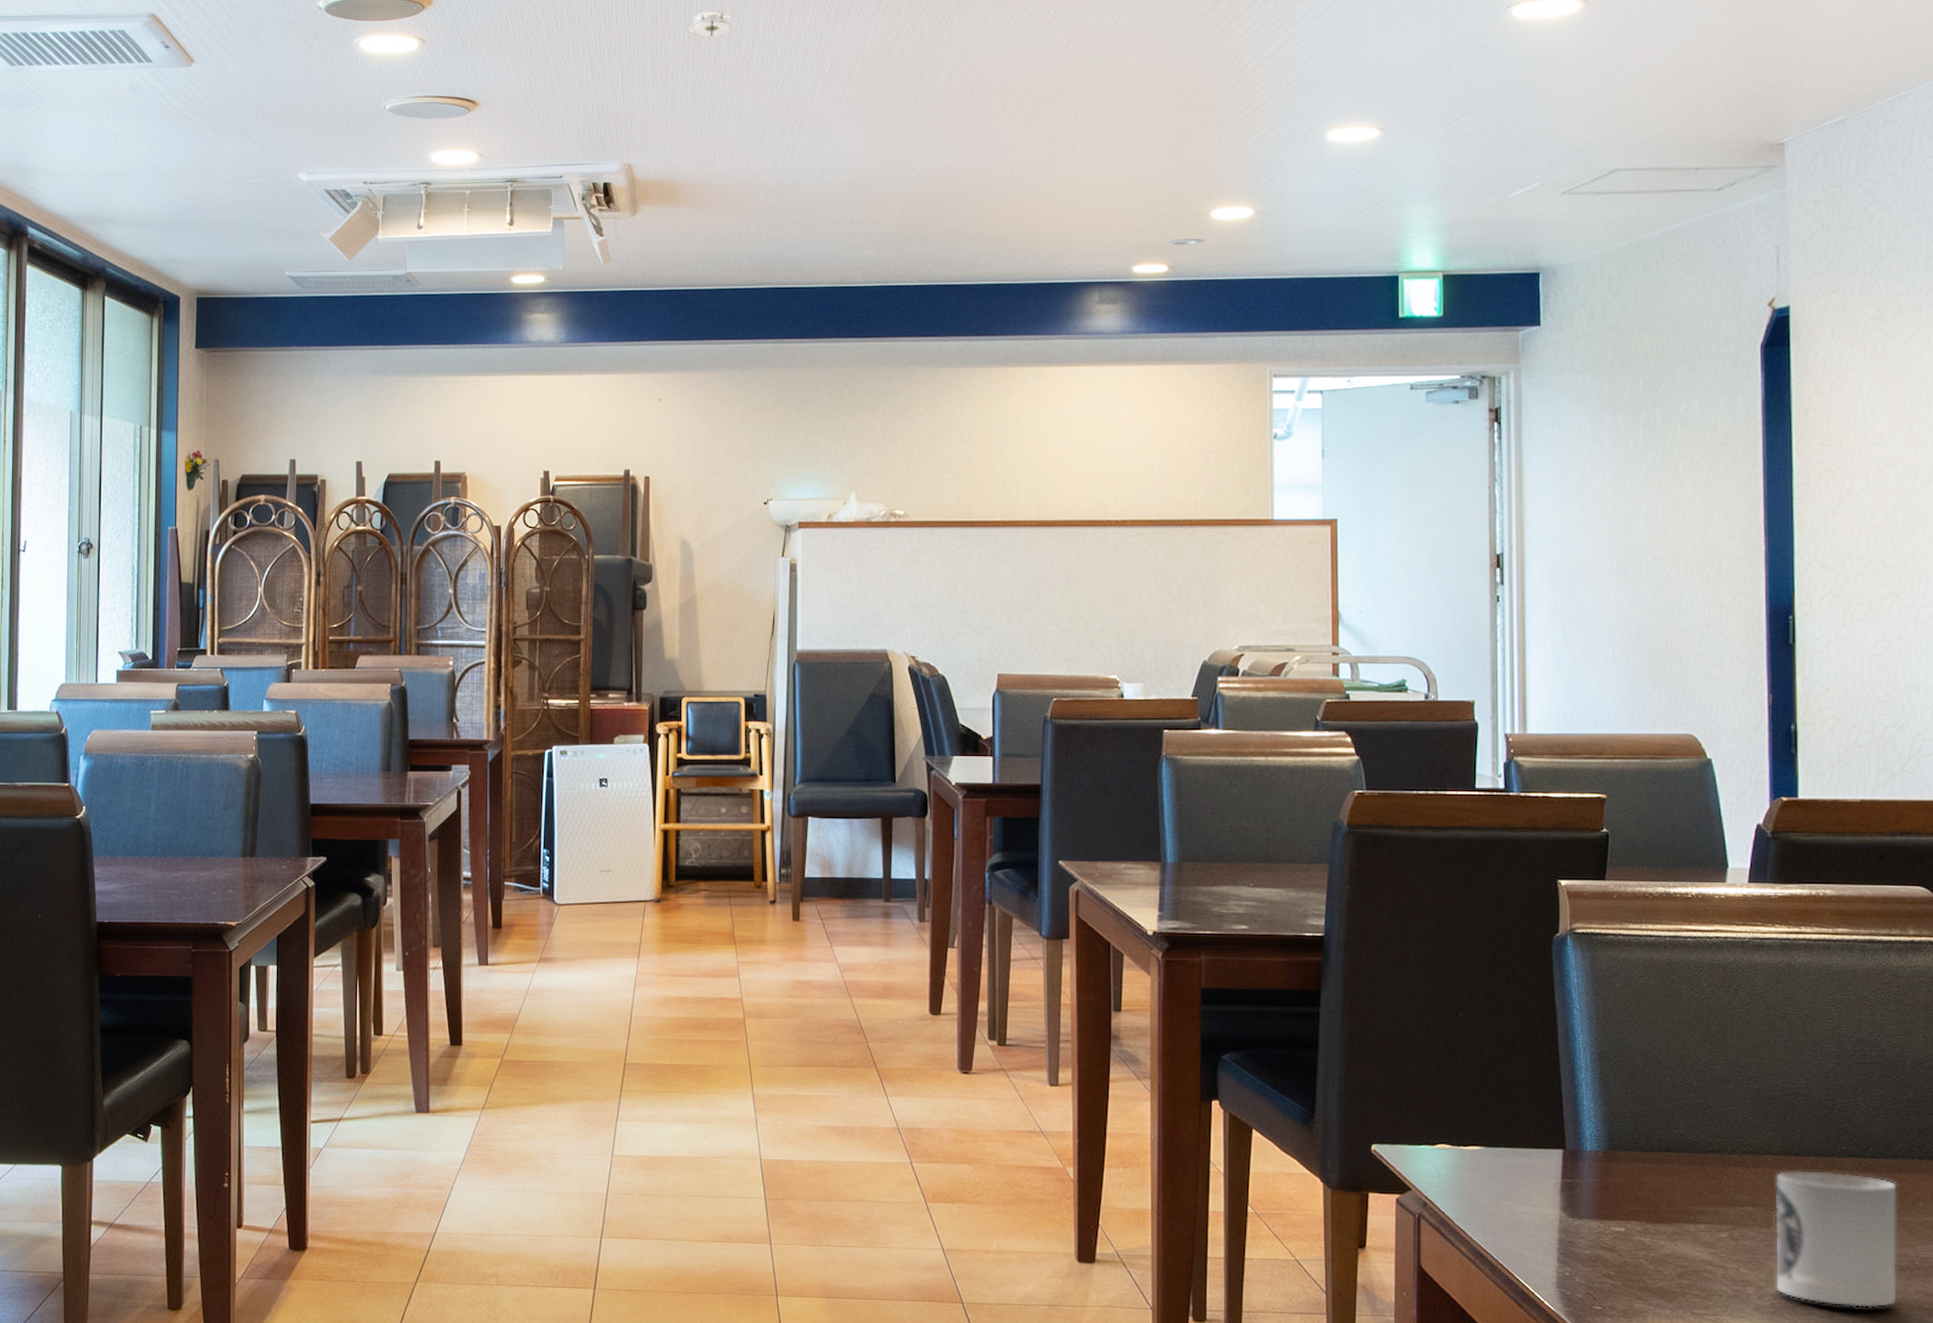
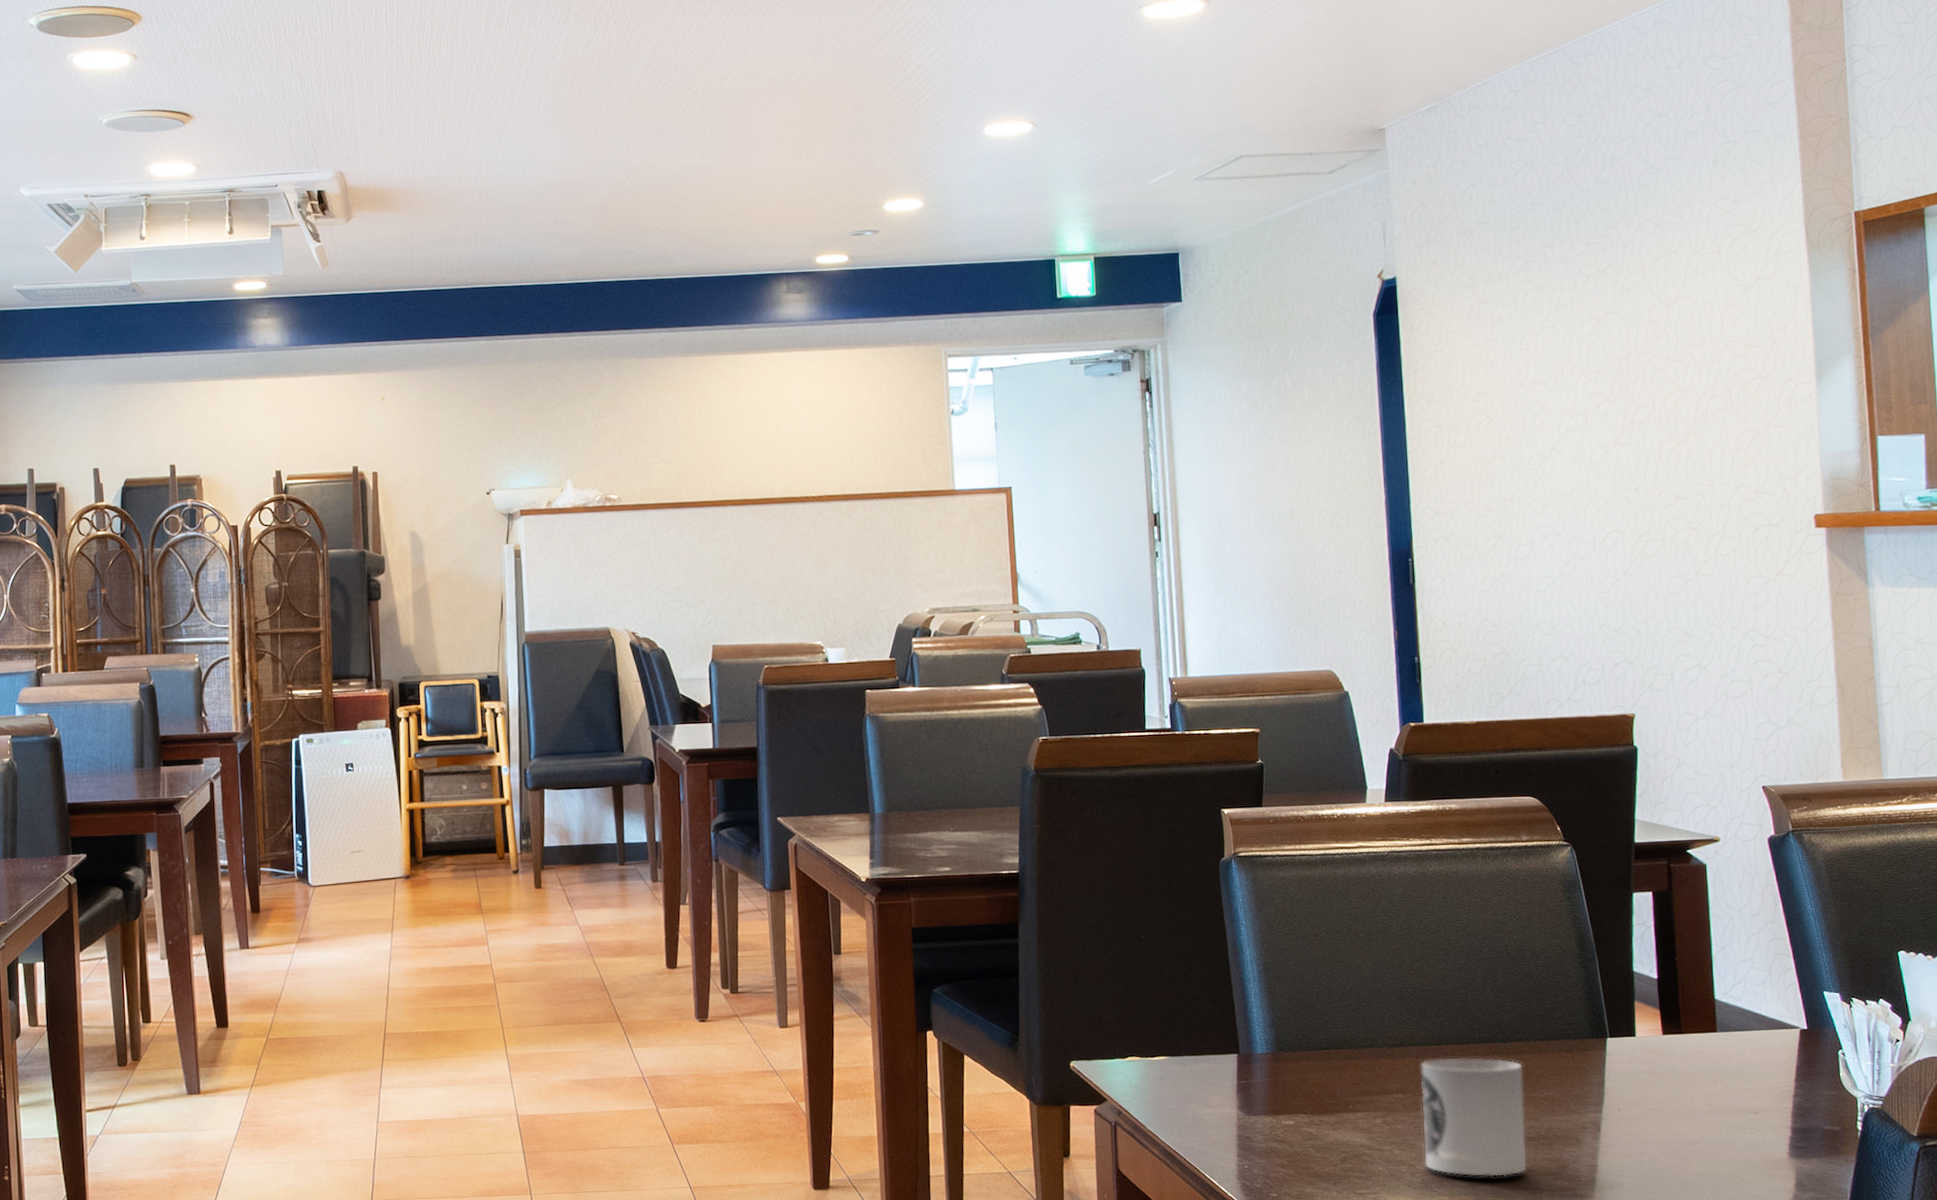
smoke detector: present [688,10,735,38] -> none [390,22,434,50]

